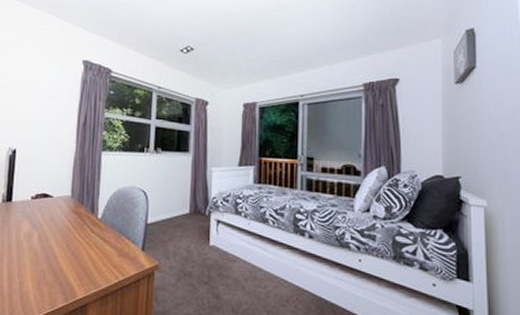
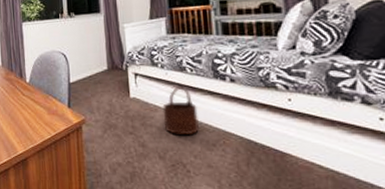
wooden bucket: none [240,237,276,290] -> present [162,86,200,136]

